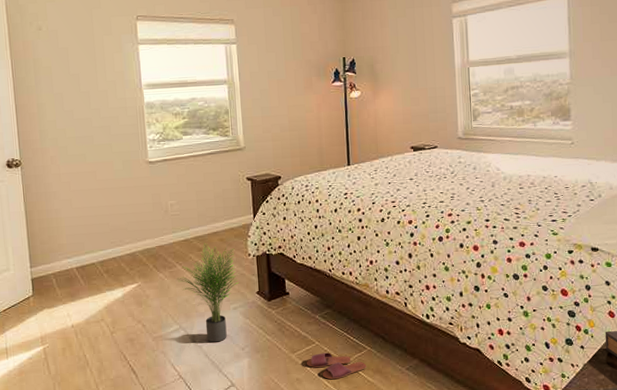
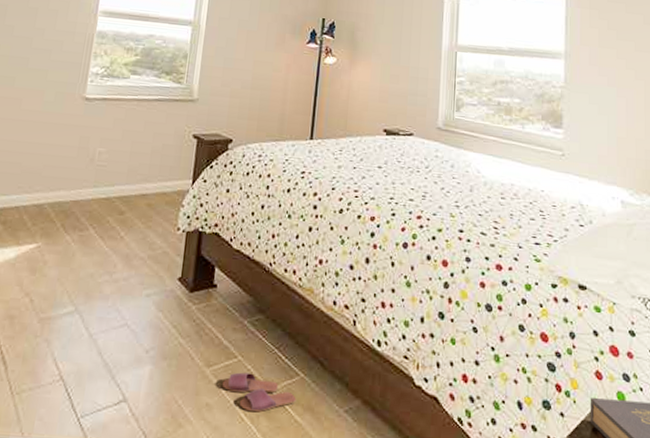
potted plant: present [177,243,239,343] -> none [85,205,162,338]

